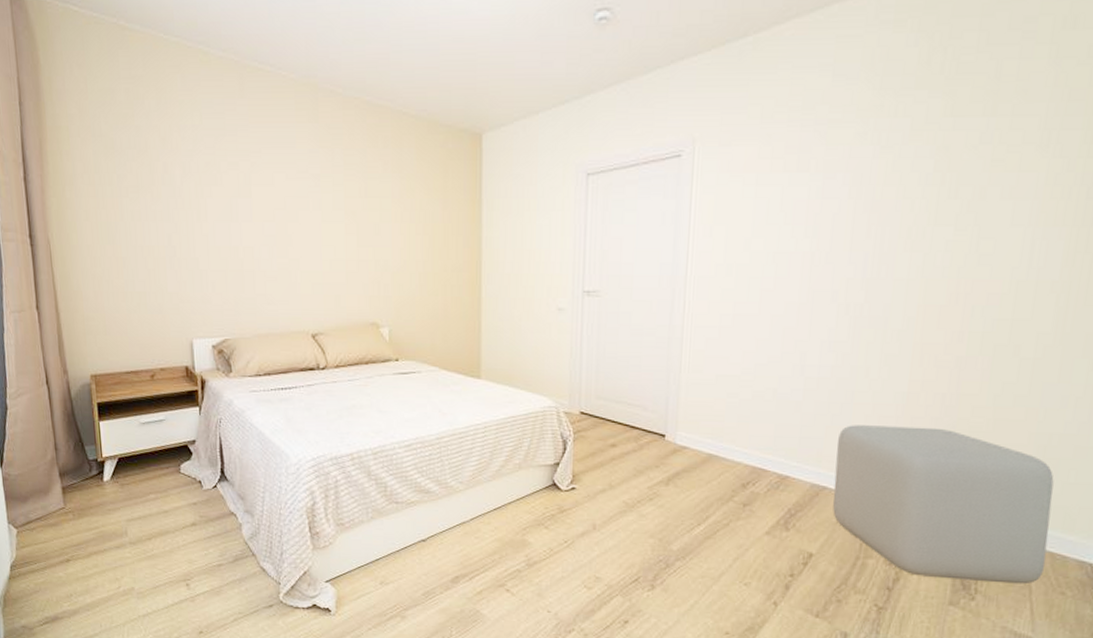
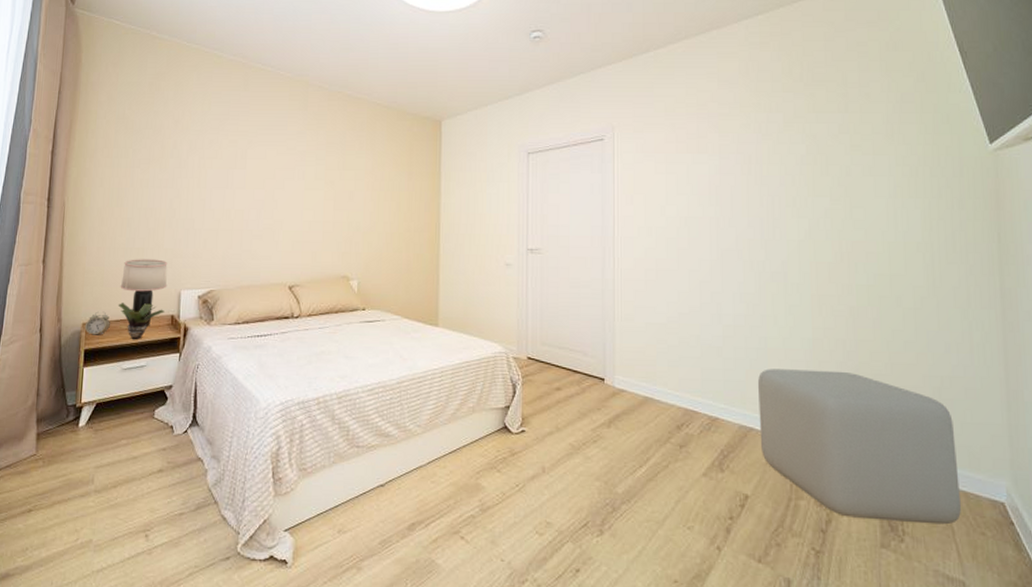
alarm clock: none [93,362,121,388] -> present [84,311,110,335]
table lamp: none [125,304,177,379] -> present [120,259,168,327]
potted plant: none [127,353,178,392] -> present [119,303,165,339]

